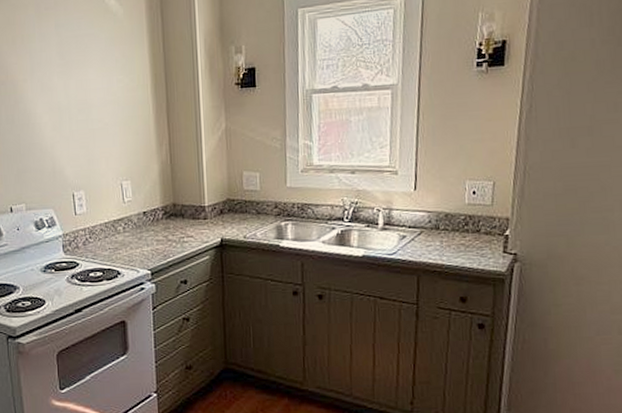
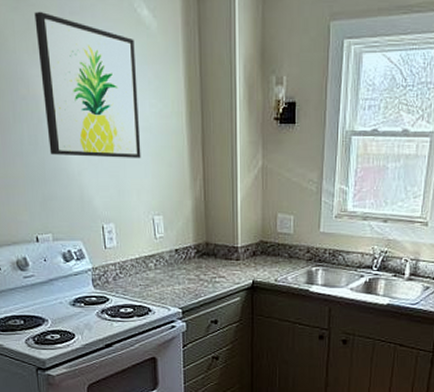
wall art: none [14,9,110,132] -> present [34,11,141,158]

